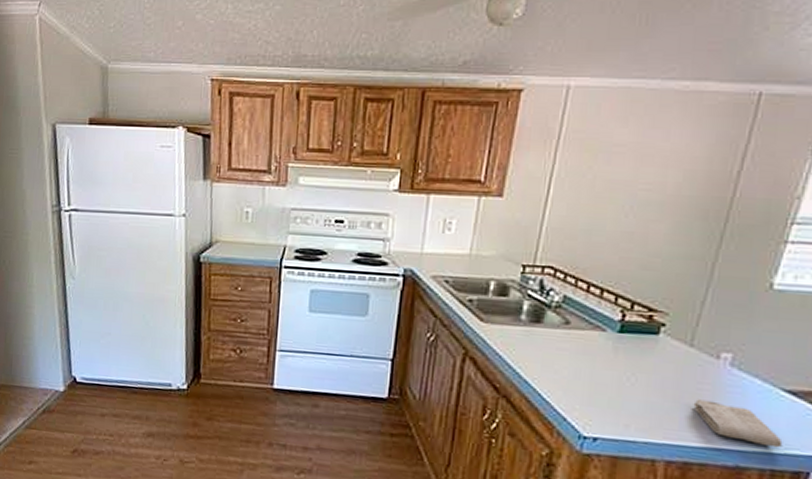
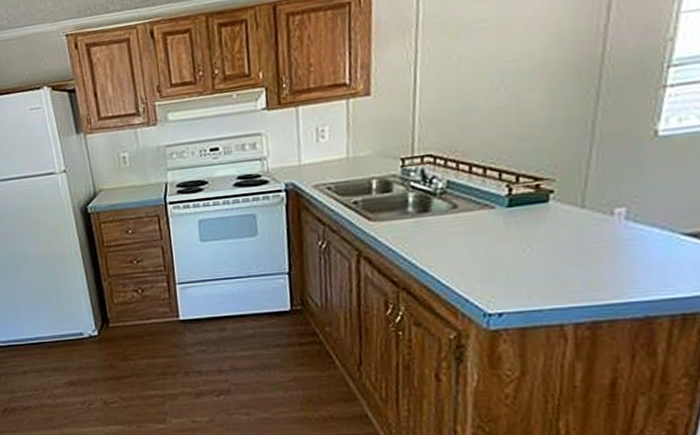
washcloth: present [693,399,783,448] -> none [593,257,690,292]

